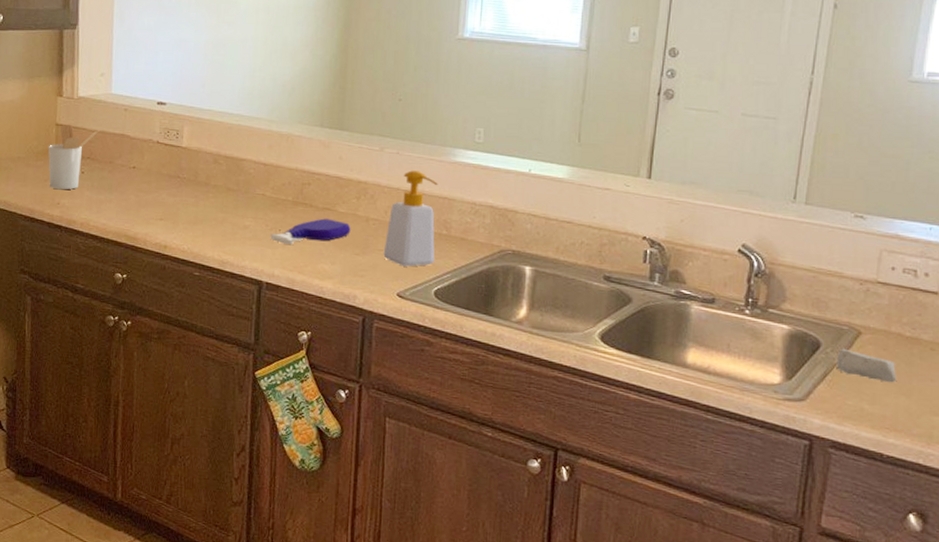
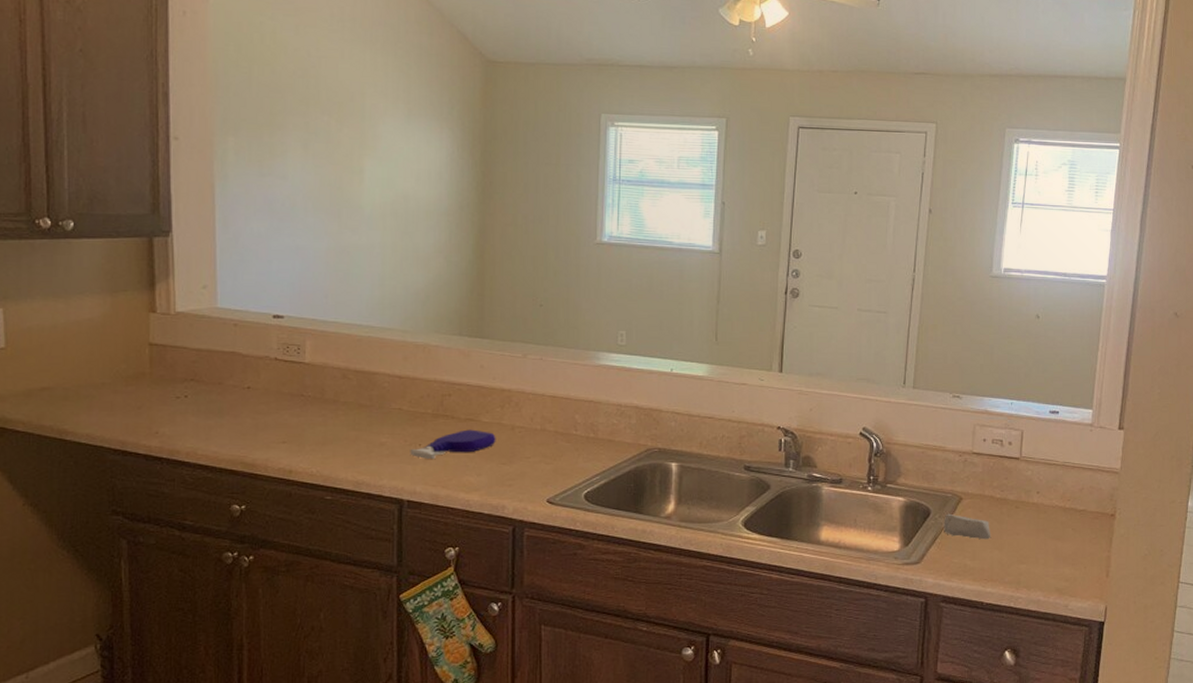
utensil holder: present [48,125,99,190] -> none [140,344,204,416]
soap bottle: present [383,170,438,267] -> none [531,376,584,472]

